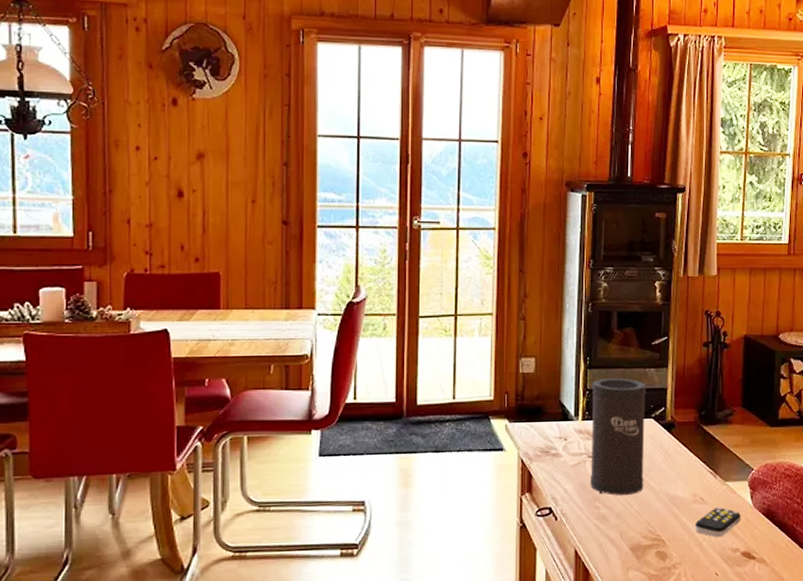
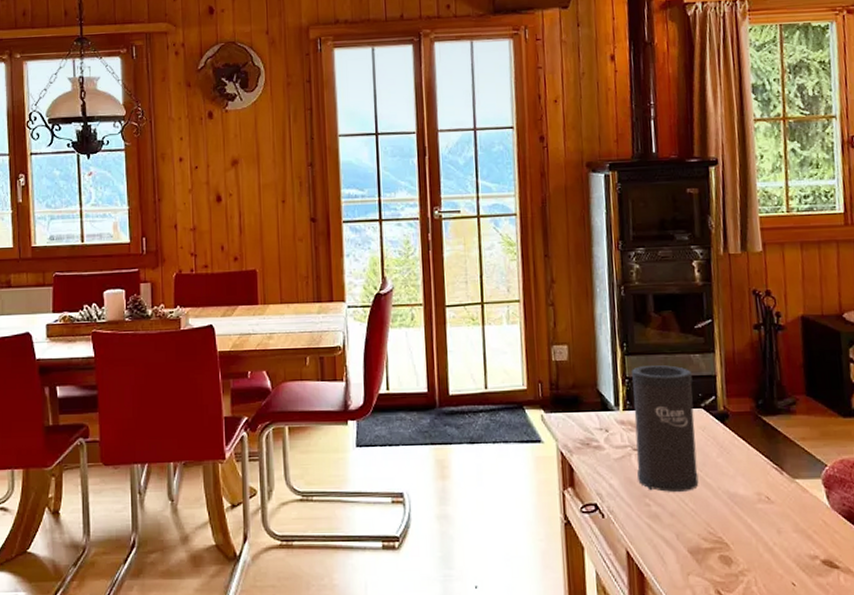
remote control: present [695,507,741,538] -> none [762,508,817,542]

